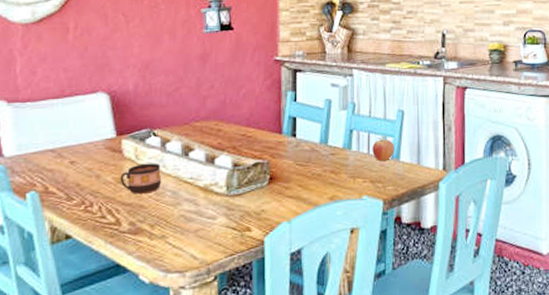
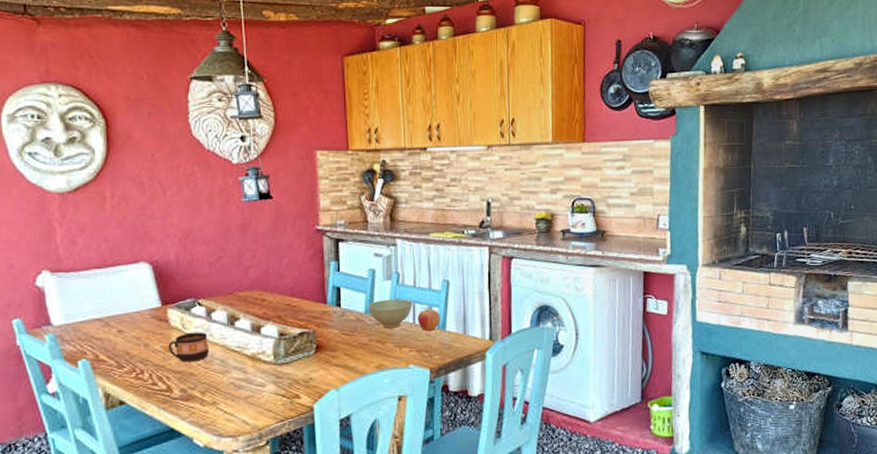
bowl: none [323,129,368,159] -> present [368,299,413,329]

